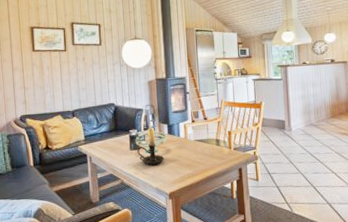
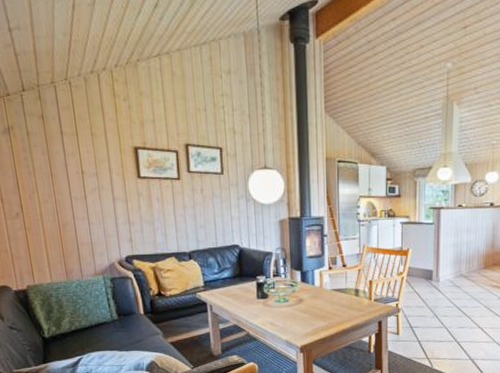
candle holder: present [137,122,164,166] -> none [265,268,296,317]

